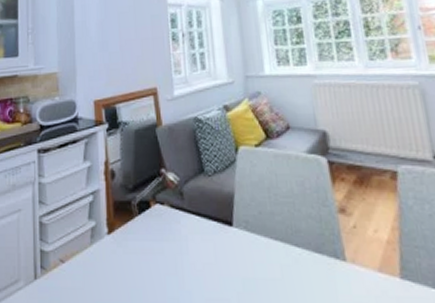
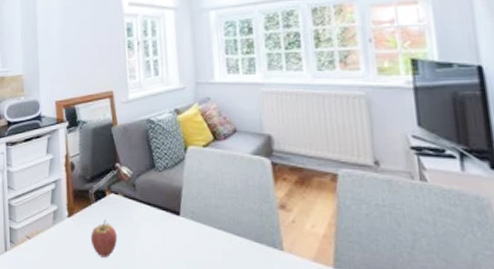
fruit: none [133,235,165,281] -> present [90,219,118,258]

